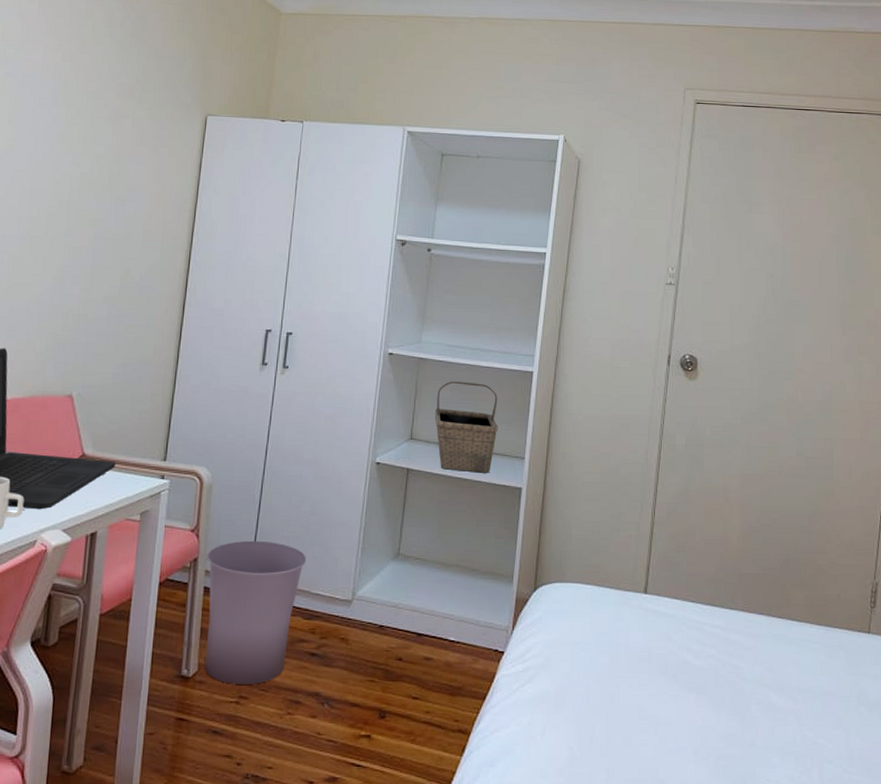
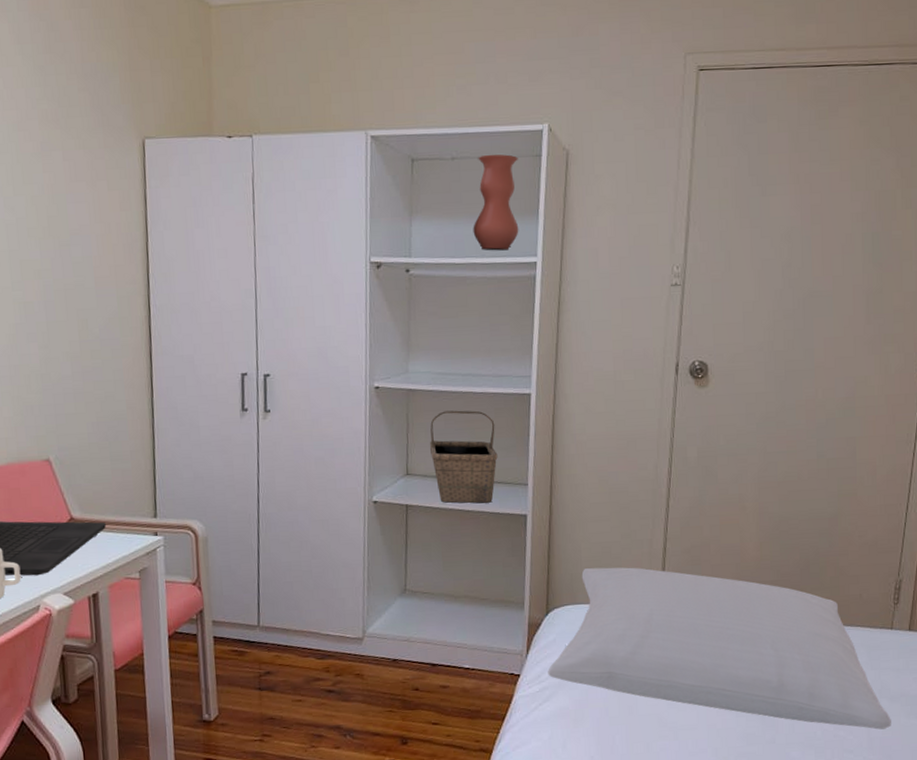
waste bin: present [204,540,306,684] -> none [213,588,312,724]
vase: none [491,156,536,240] -> present [473,154,519,251]
pillow: none [532,547,870,740] -> present [548,567,891,730]

